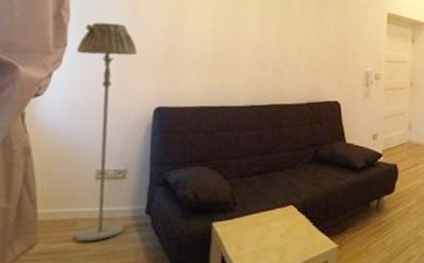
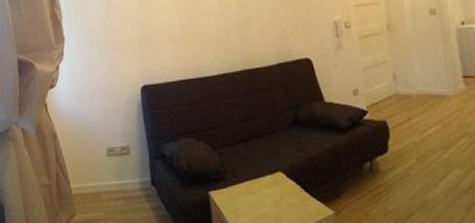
floor lamp: present [75,22,138,242] -> none [72,13,137,212]

